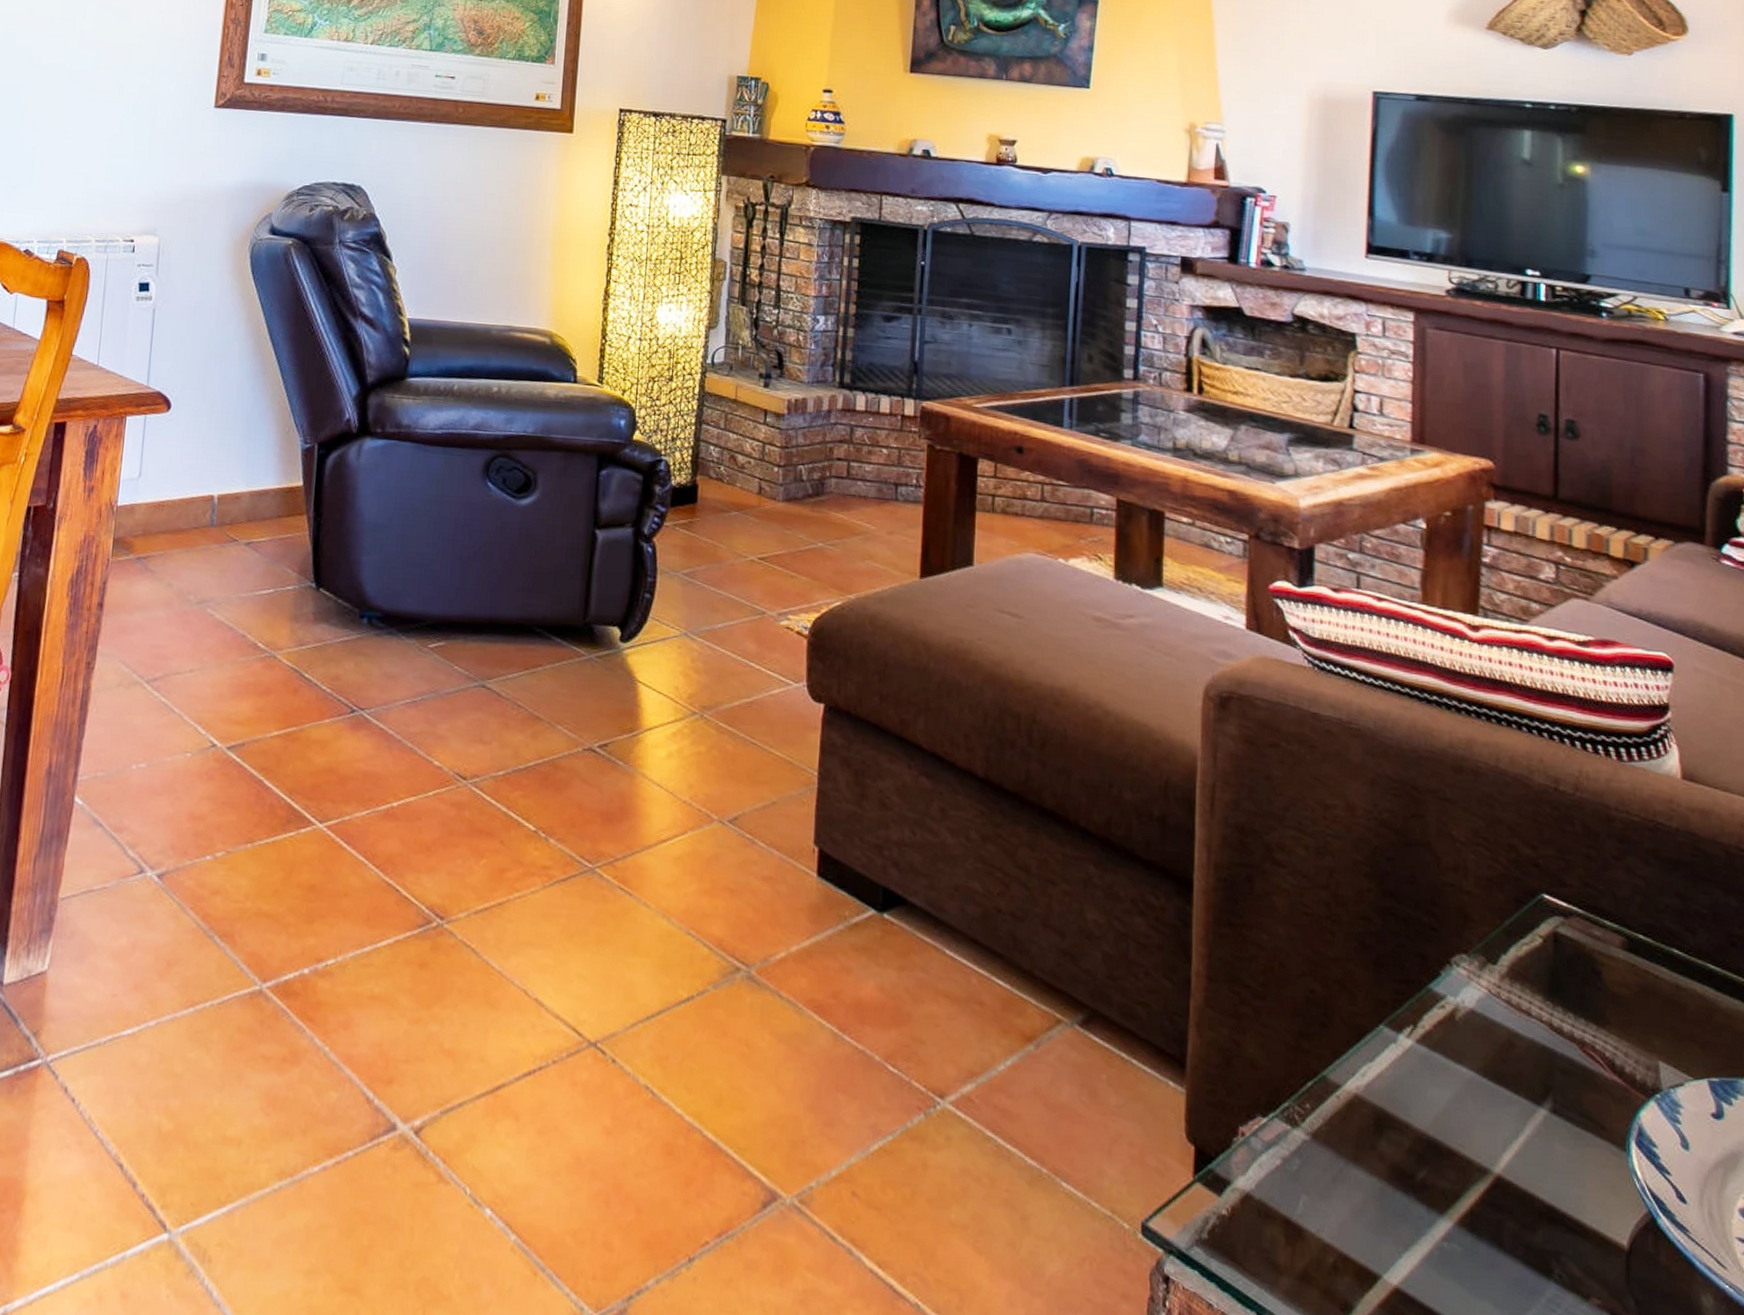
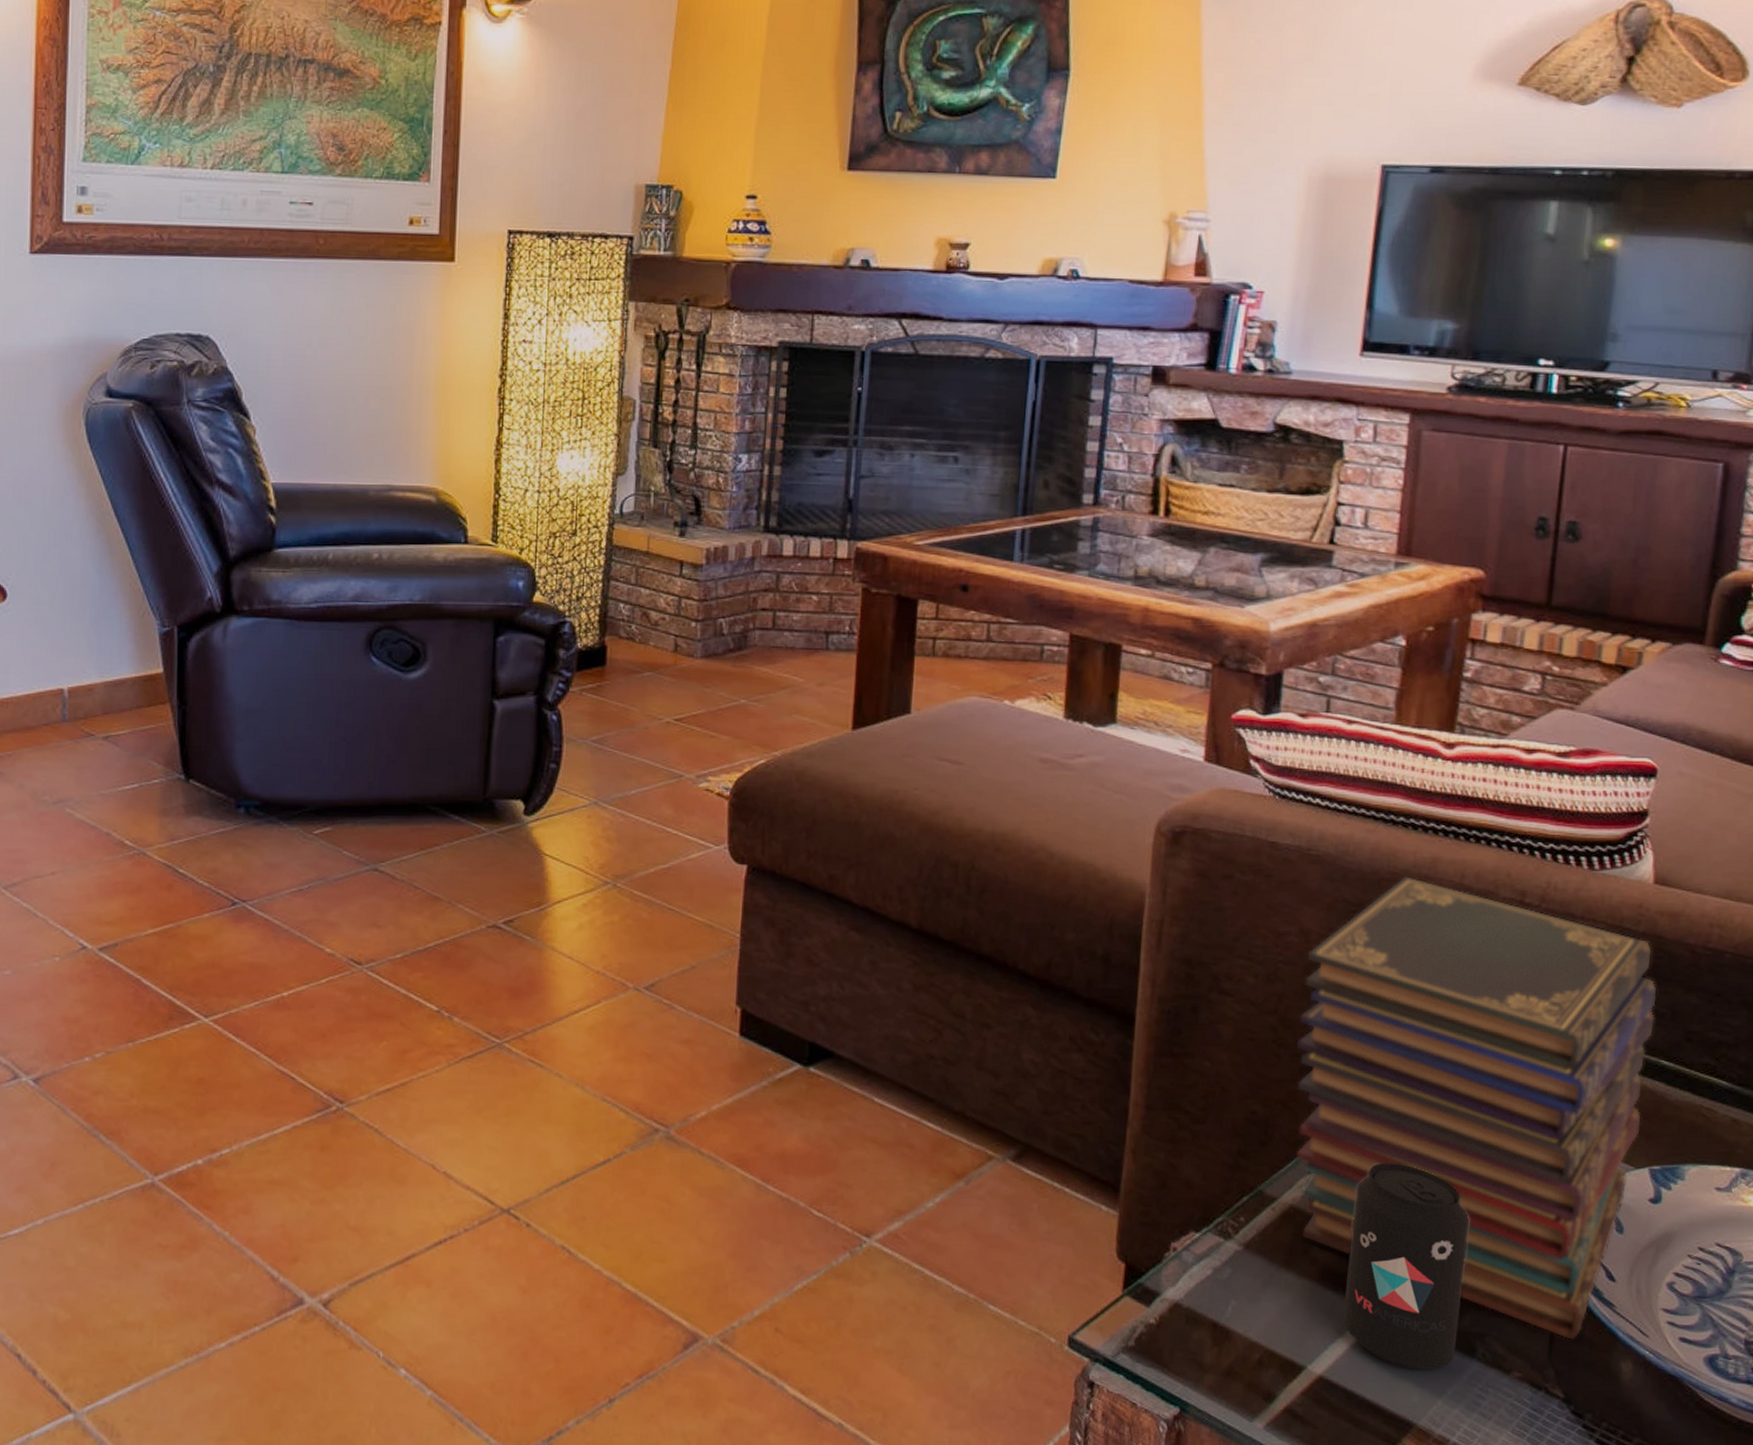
book stack: none [1349,756,1697,1266] -> present [1296,876,1657,1340]
beverage can: none [1415,1054,1534,1290] -> present [1342,1163,1470,1371]

